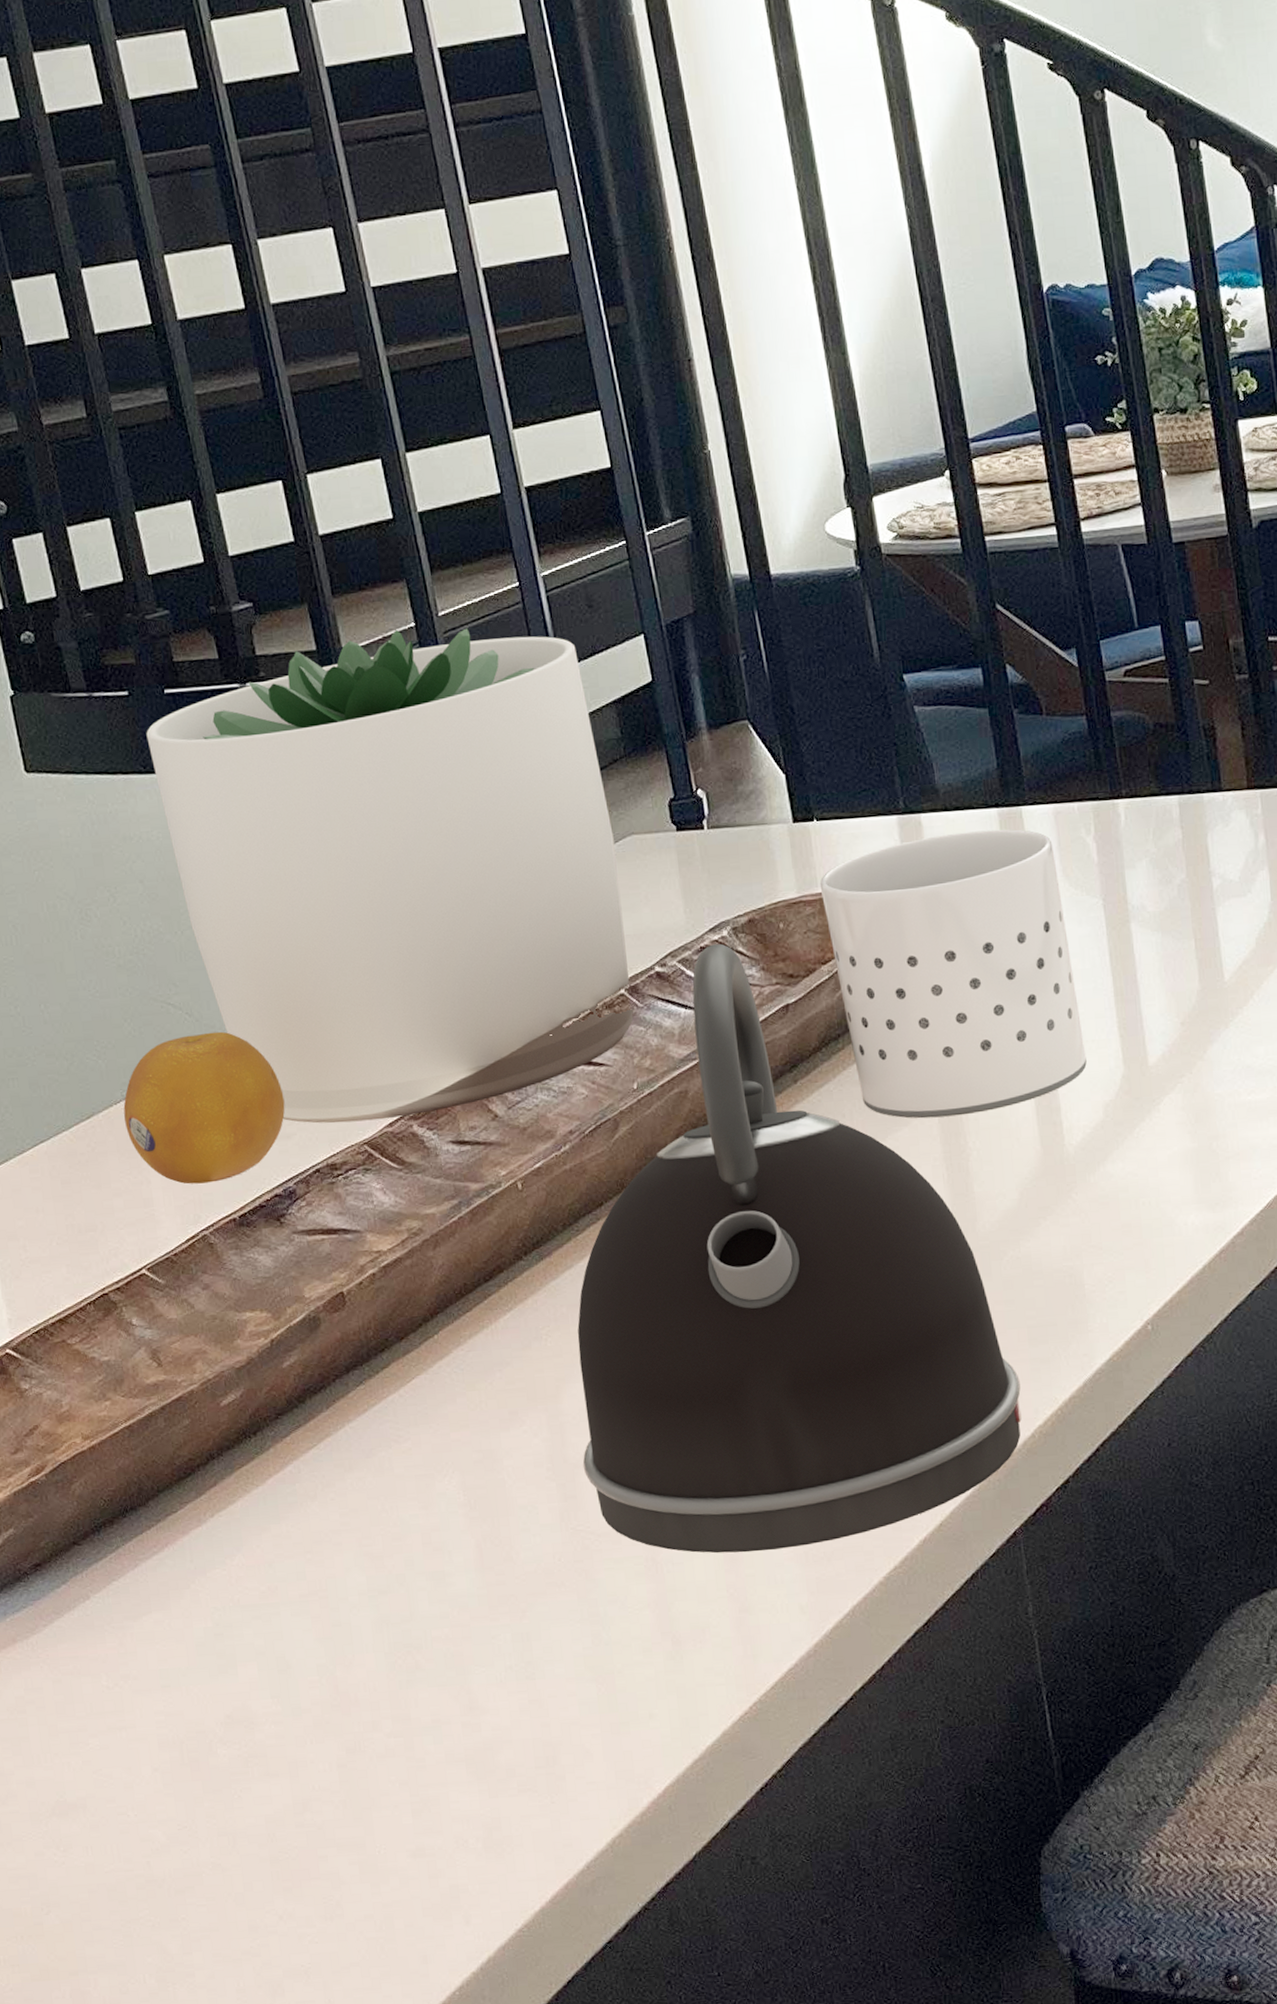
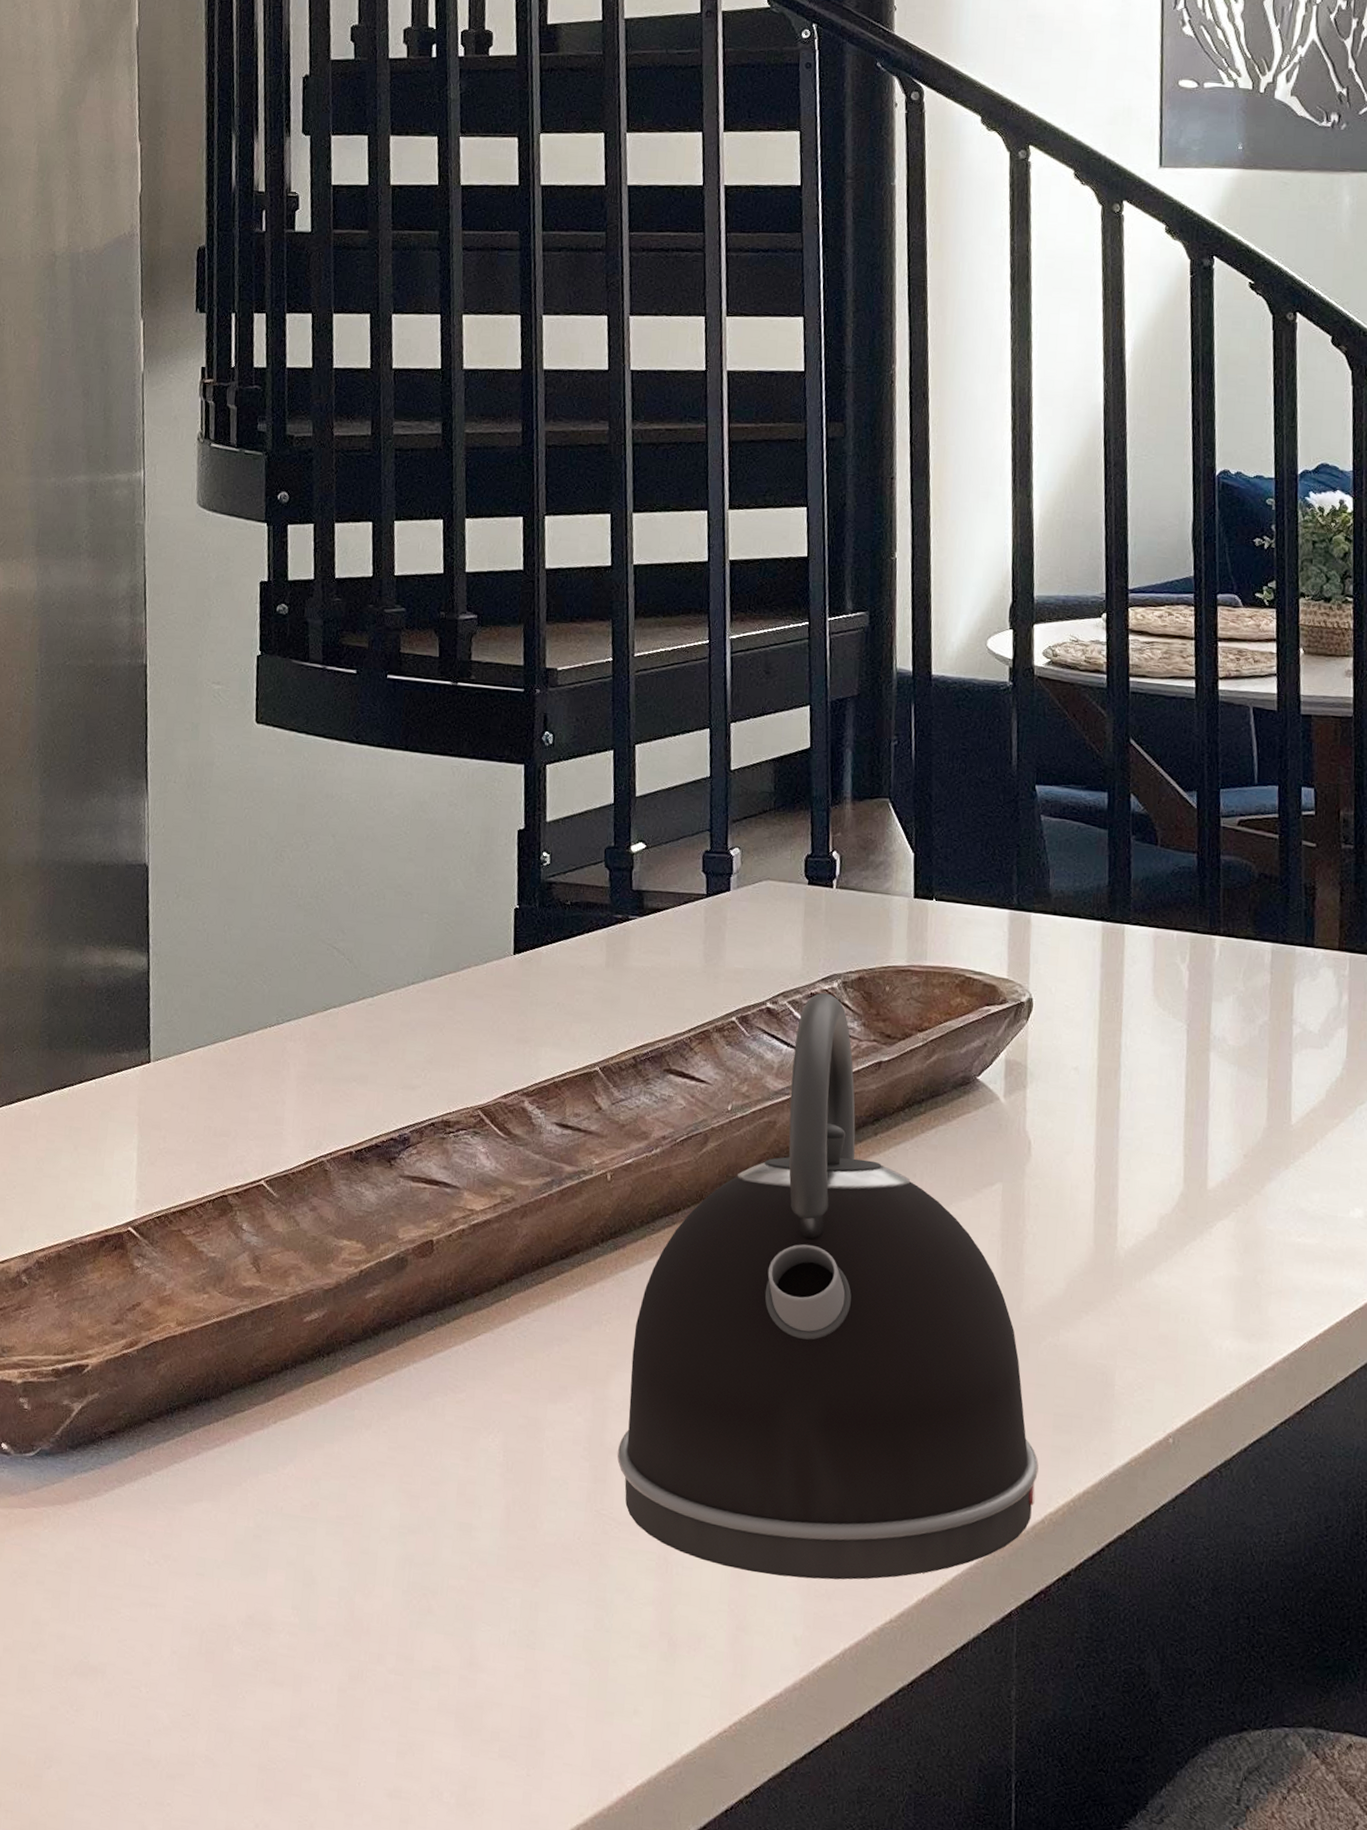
fruit: present [123,1031,285,1184] -> none [274,979,417,1115]
planter: present [146,628,634,1123] -> none [364,662,752,1093]
mug: present [820,829,1087,1119] -> none [928,935,1150,1200]

